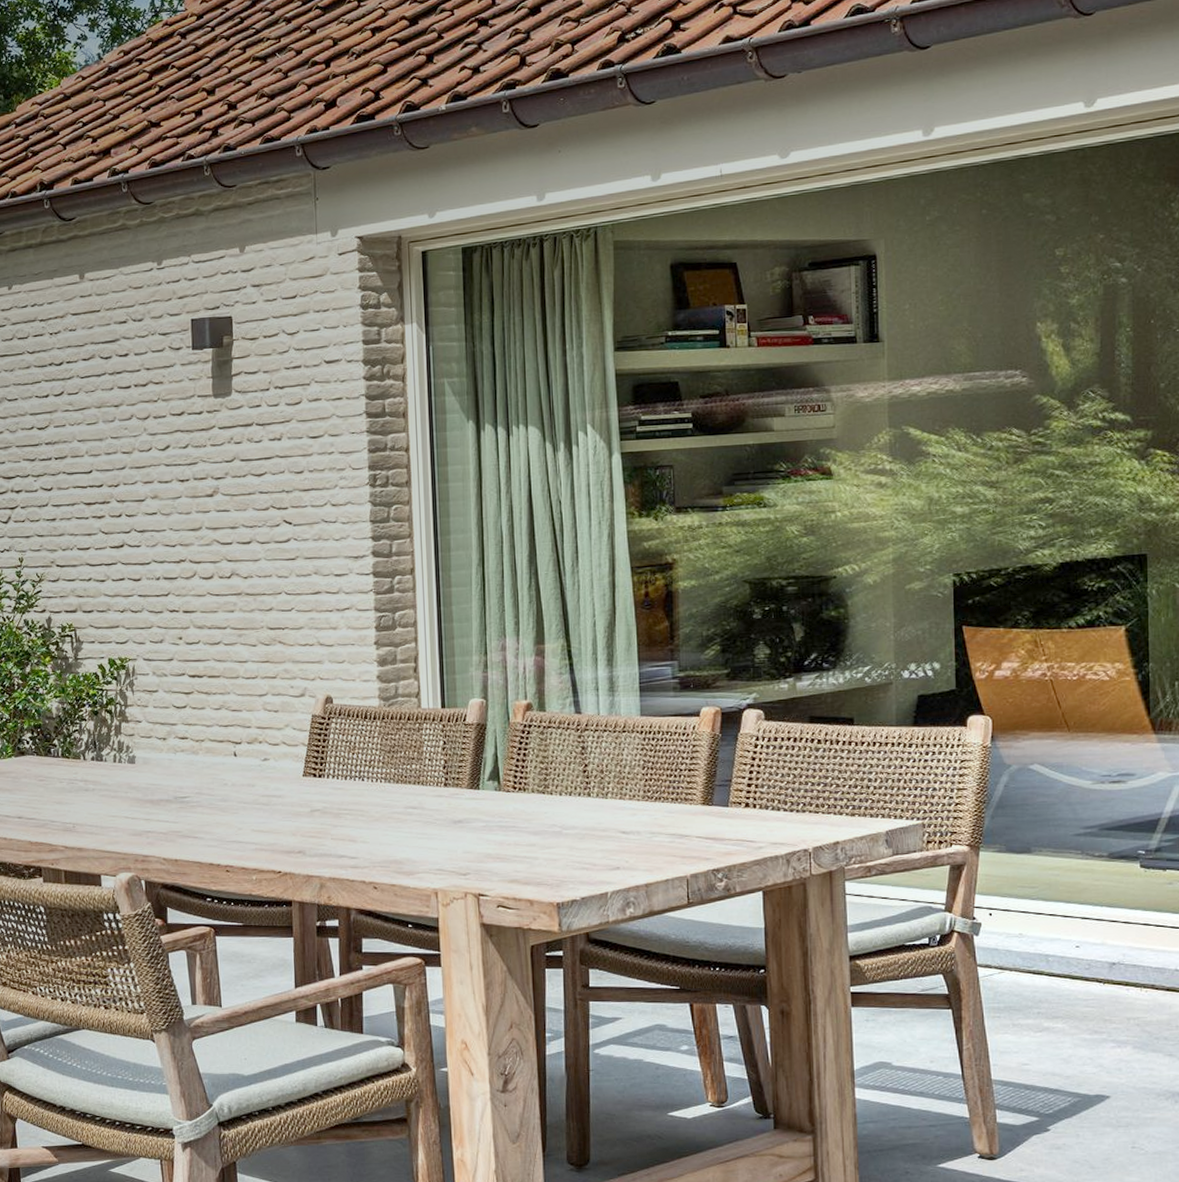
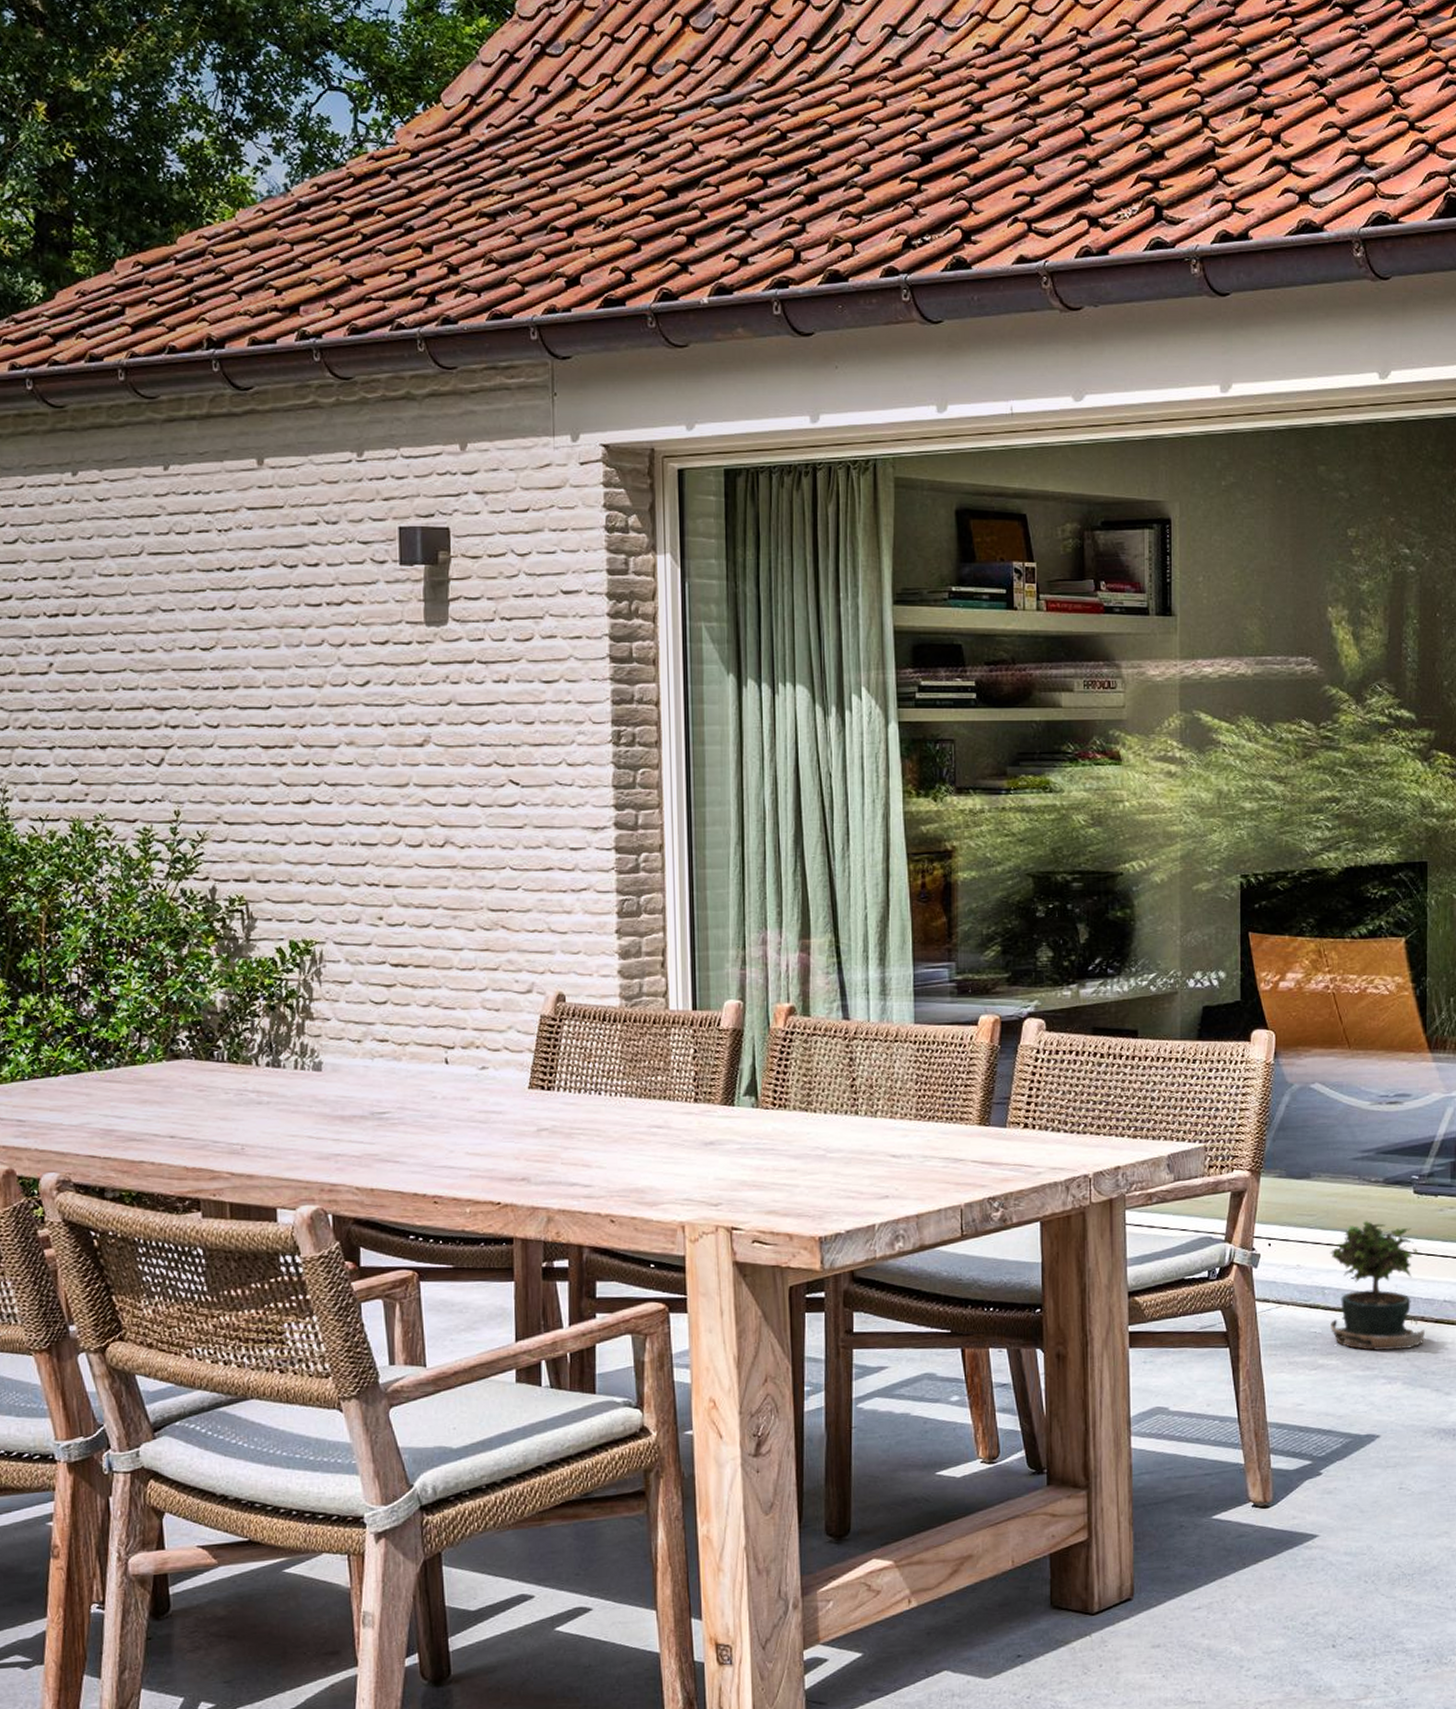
potted plant: none [1053,893,1155,1017] -> present [1329,1221,1425,1352]

